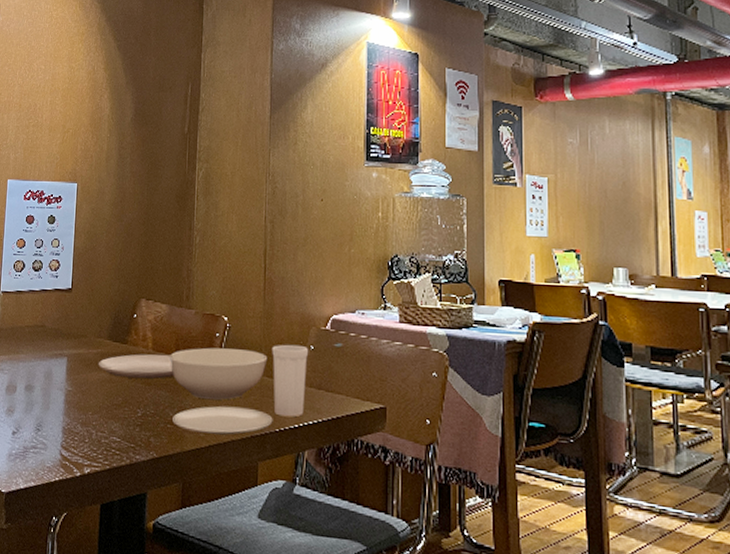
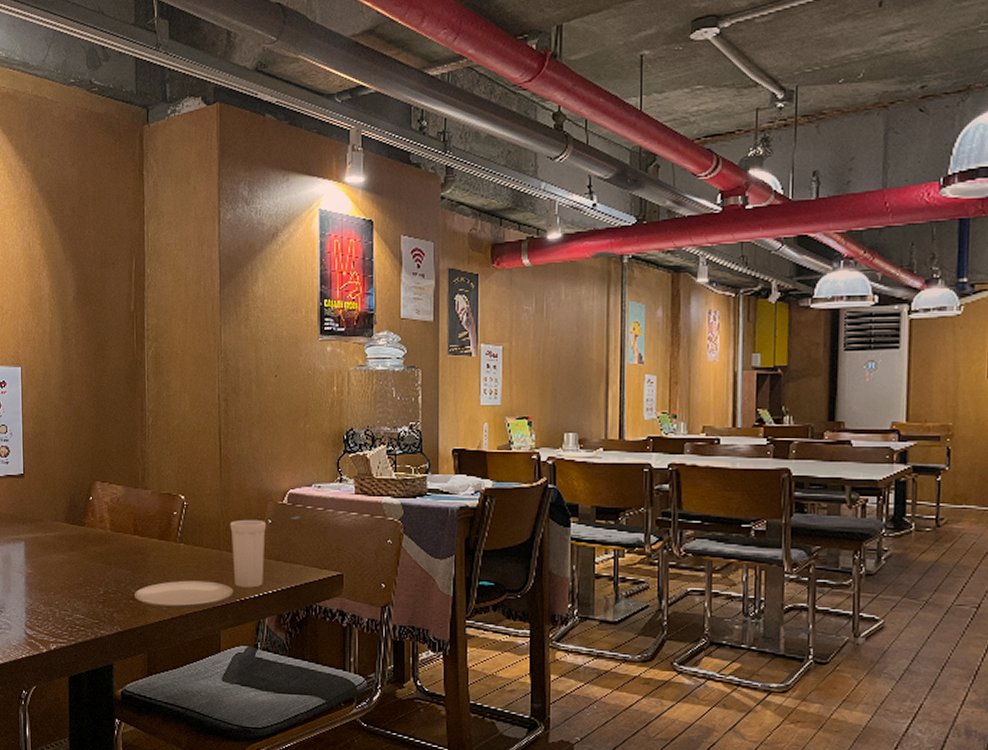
plate: present [98,354,174,380] -> none [56,534,134,559]
bowl: present [169,347,268,400] -> none [127,526,226,576]

